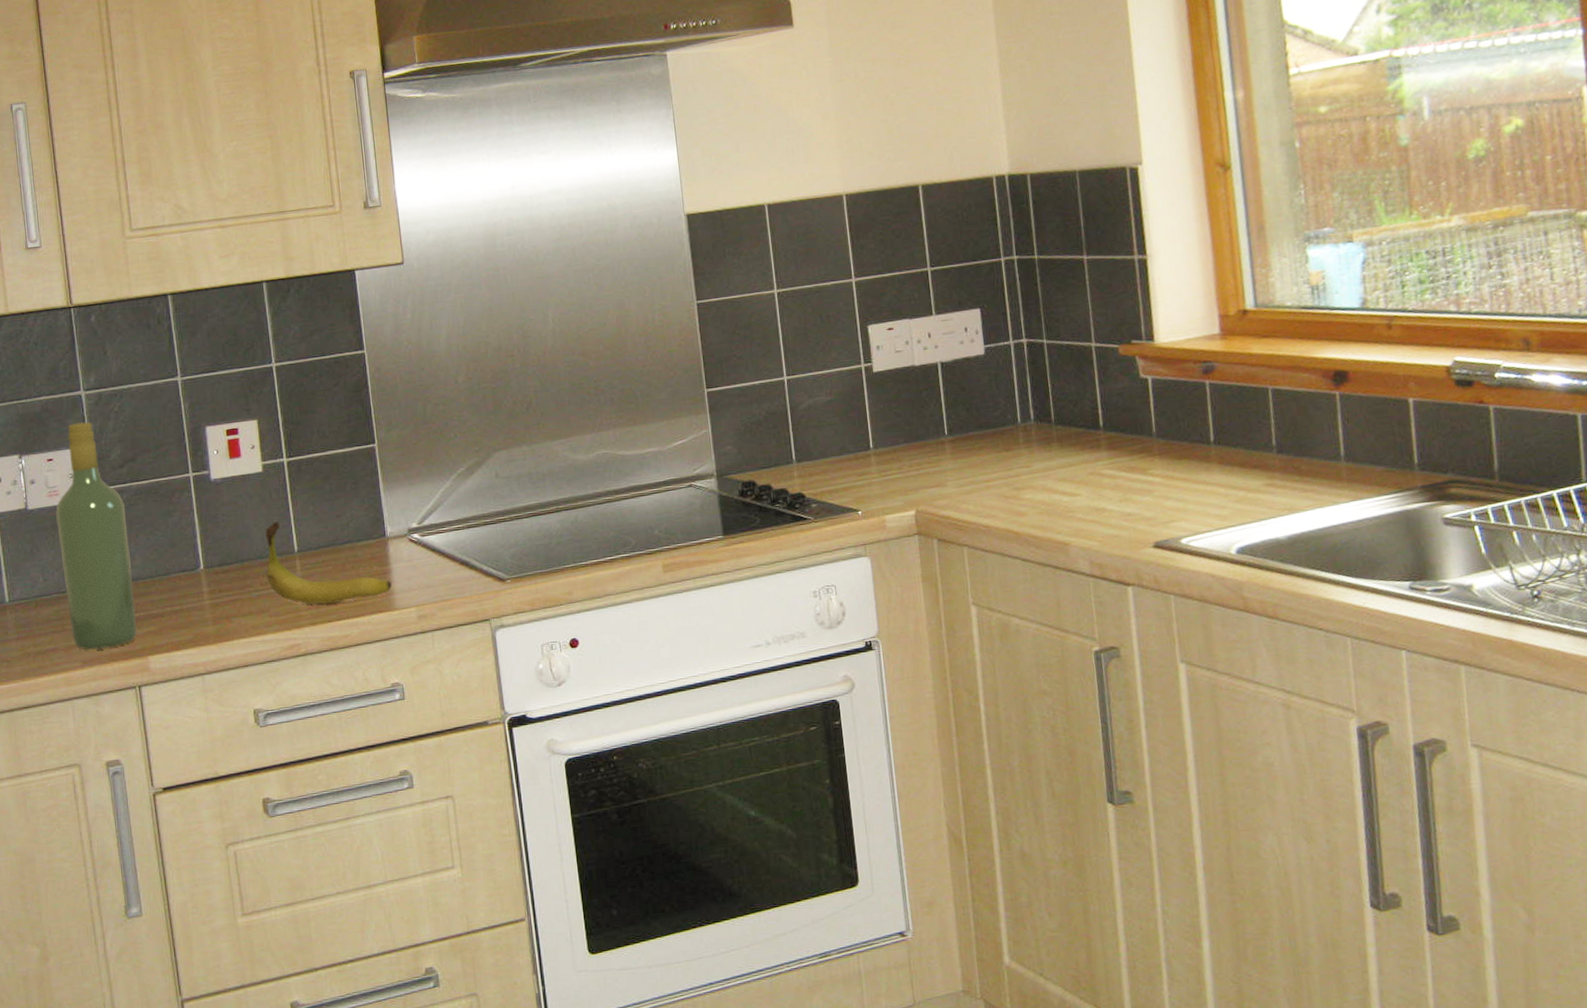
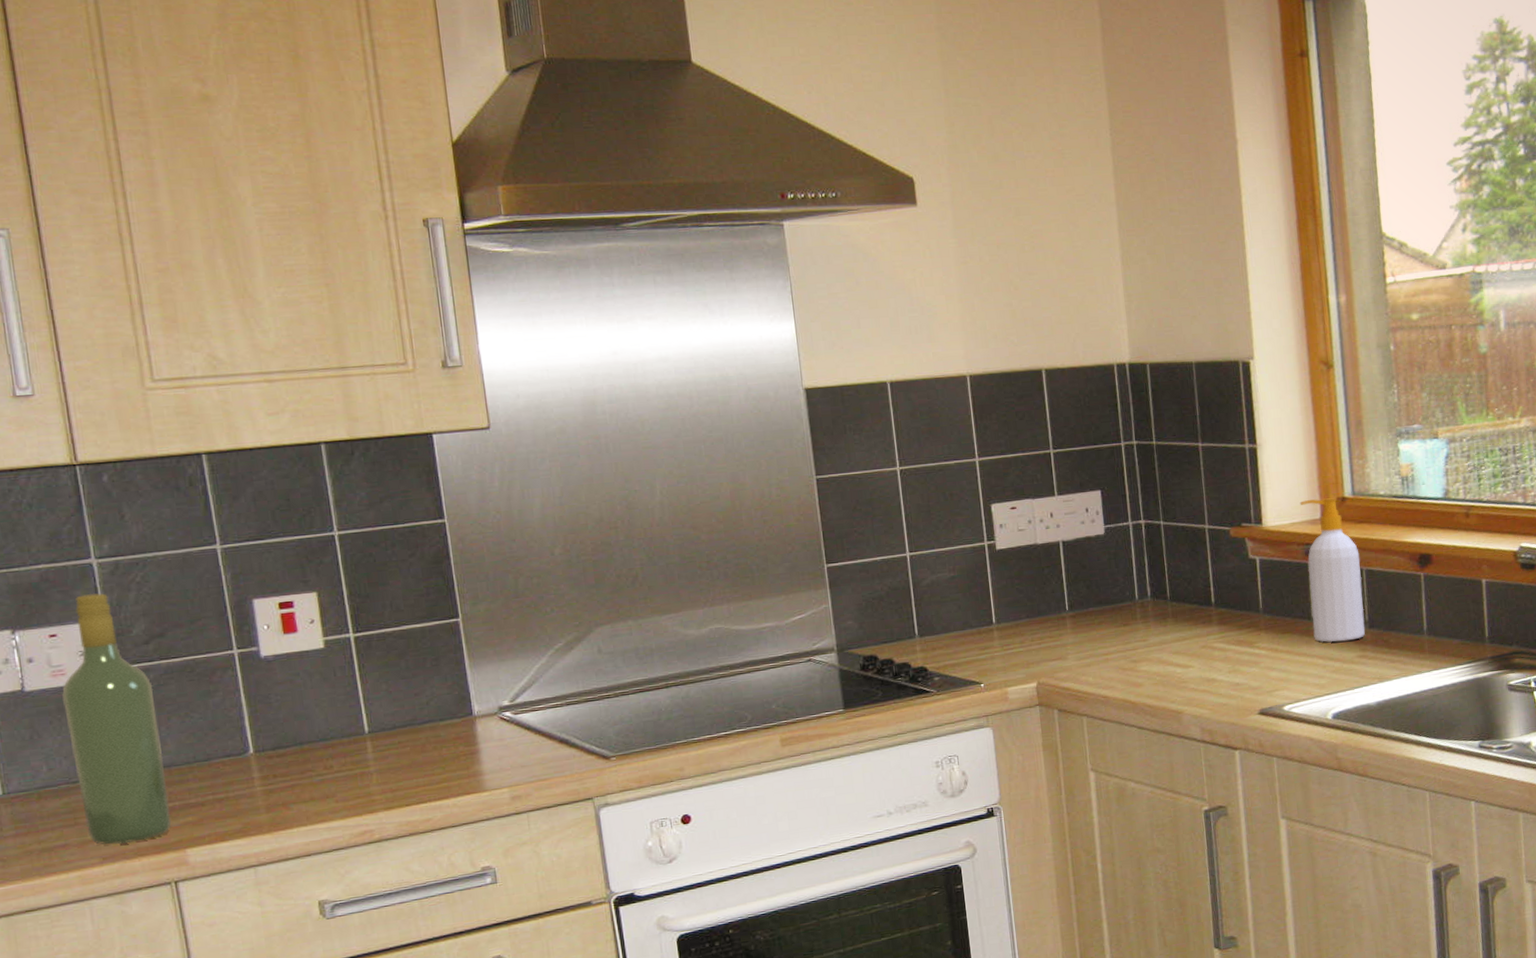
banana: present [265,520,392,605] -> none [328,700,481,788]
soap bottle: none [1195,310,1272,469] -> present [1299,497,1365,642]

